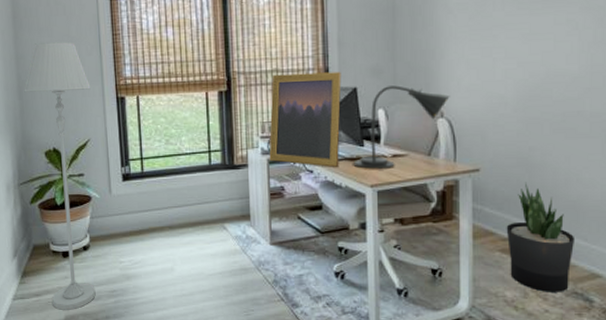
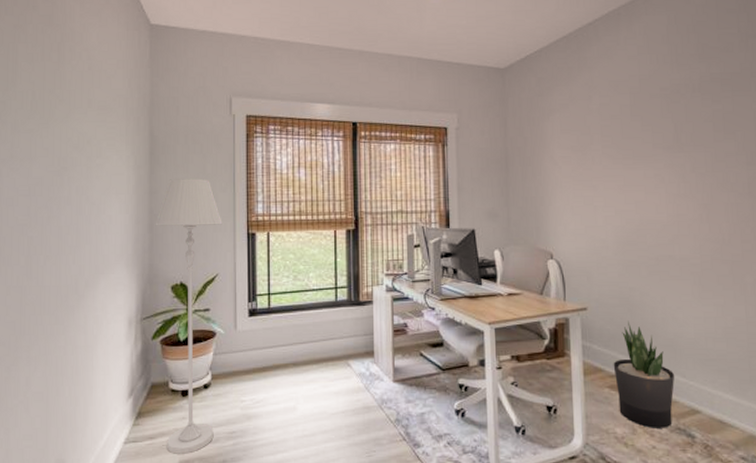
picture frame: present [269,71,342,167] -> none [393,214,461,305]
desk lamp: present [352,85,450,170] -> none [471,228,558,308]

